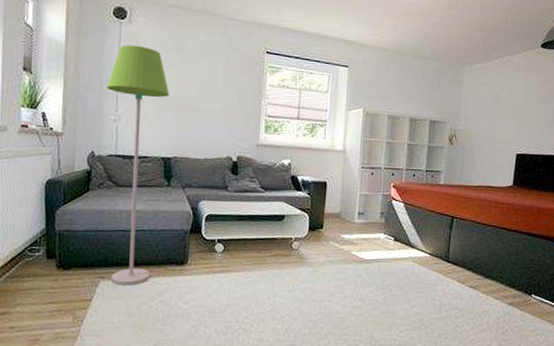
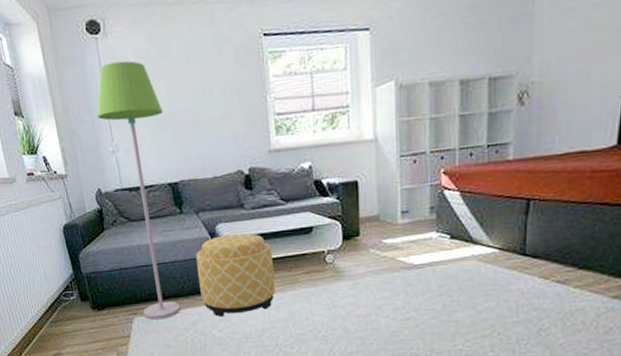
ottoman: none [173,211,247,290] -> present [196,233,275,318]

